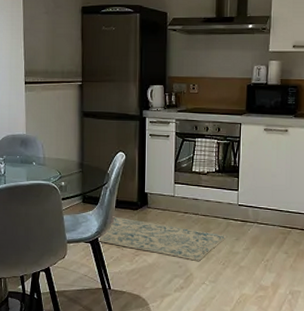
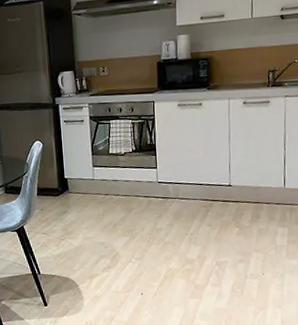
rug: present [97,216,228,261] -> none [23,204,150,241]

